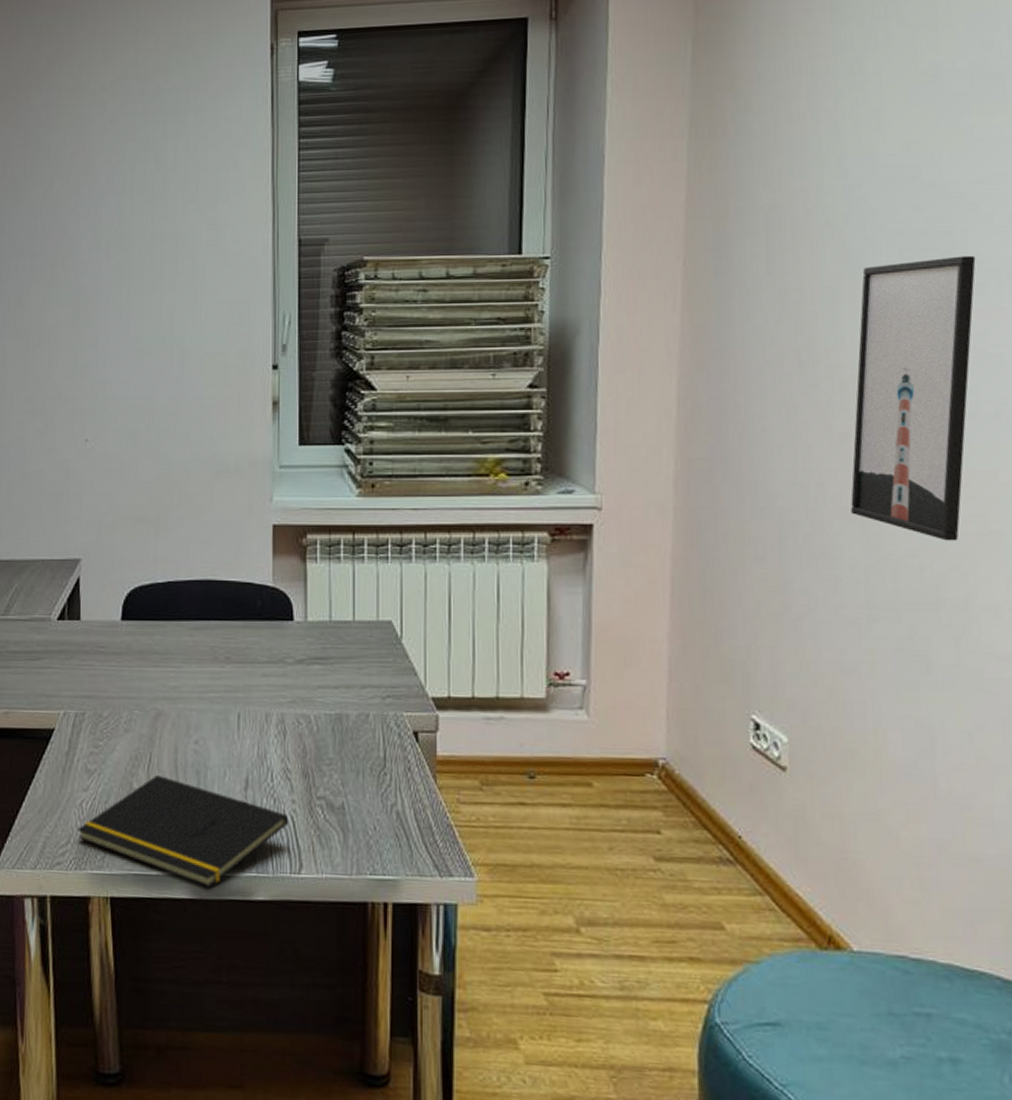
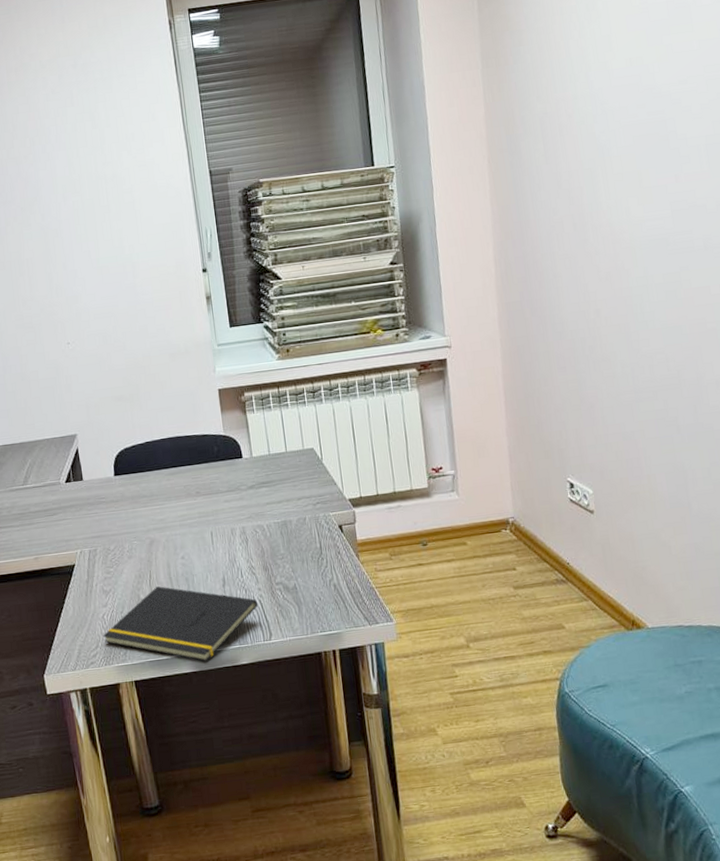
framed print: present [851,255,976,541] -> none [609,136,689,340]

